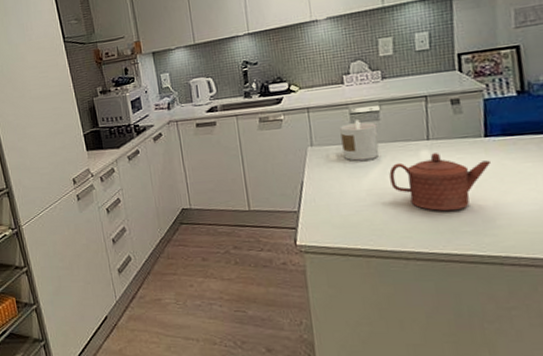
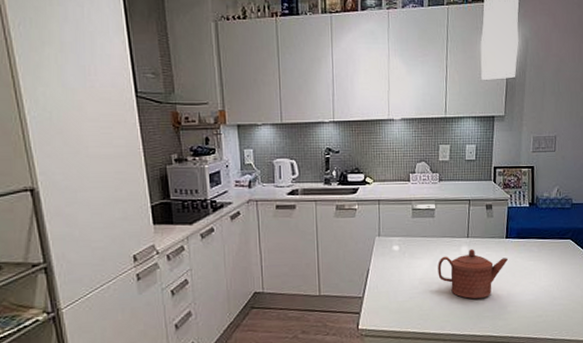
candle: present [340,120,380,161] -> none [403,215,432,252]

